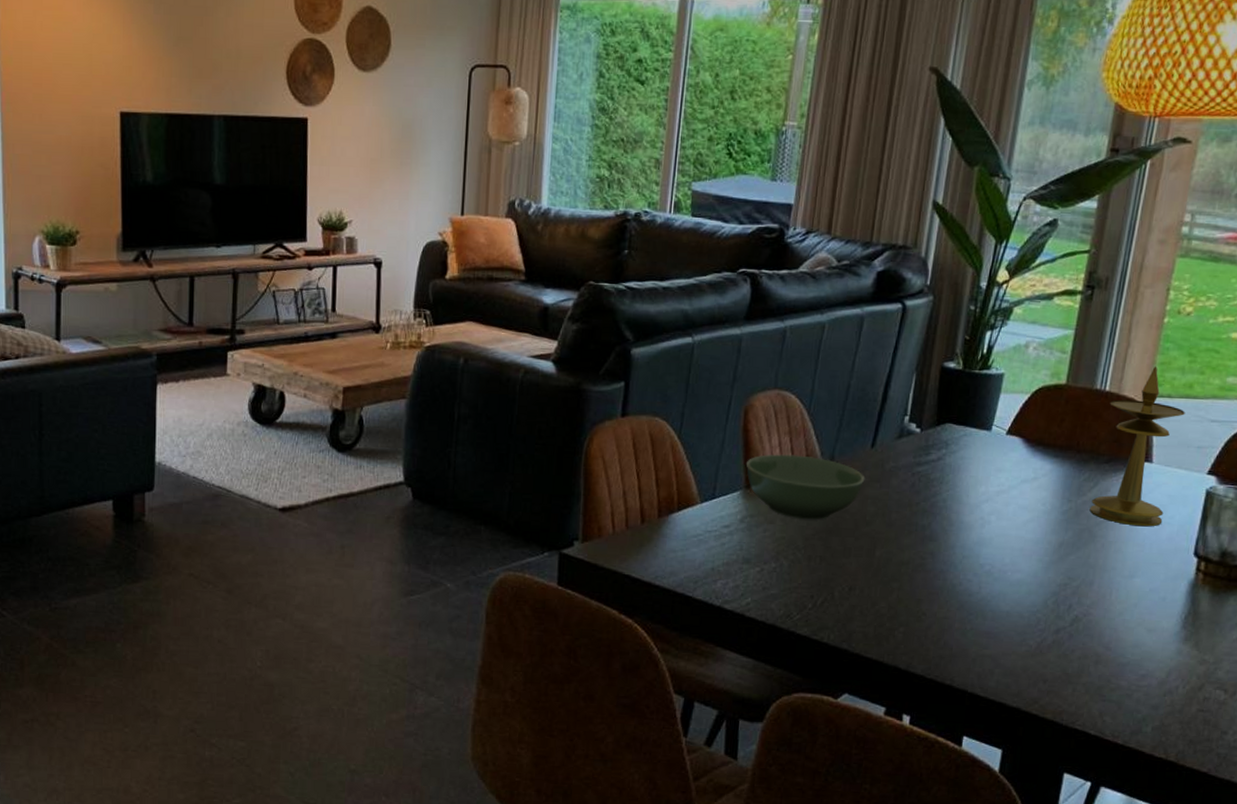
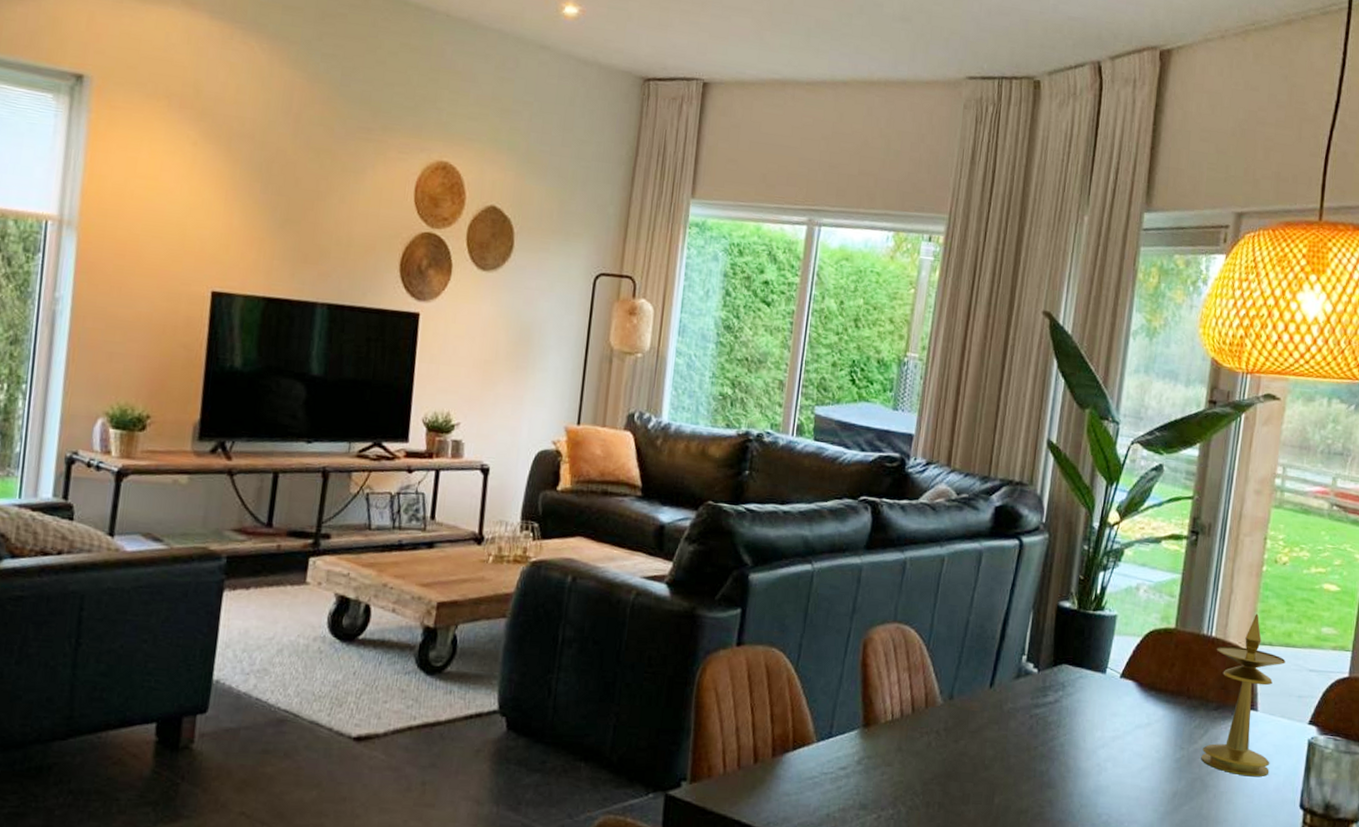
bowl: present [745,454,865,519] -> none [864,691,984,763]

